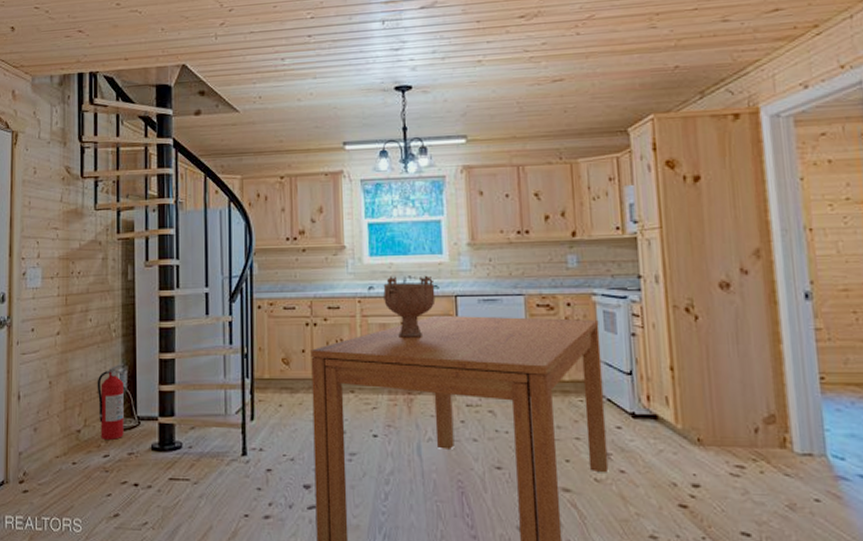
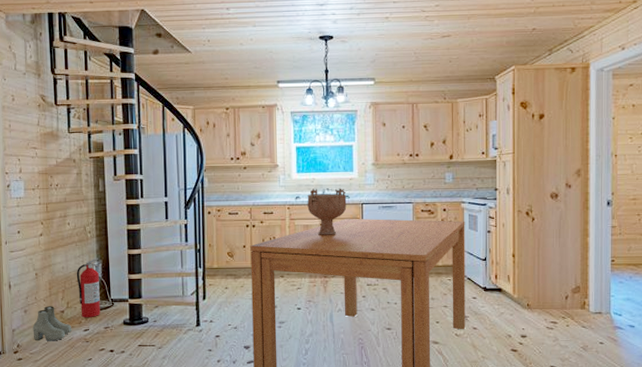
boots: none [42,423,89,469] -> present [32,306,72,341]

